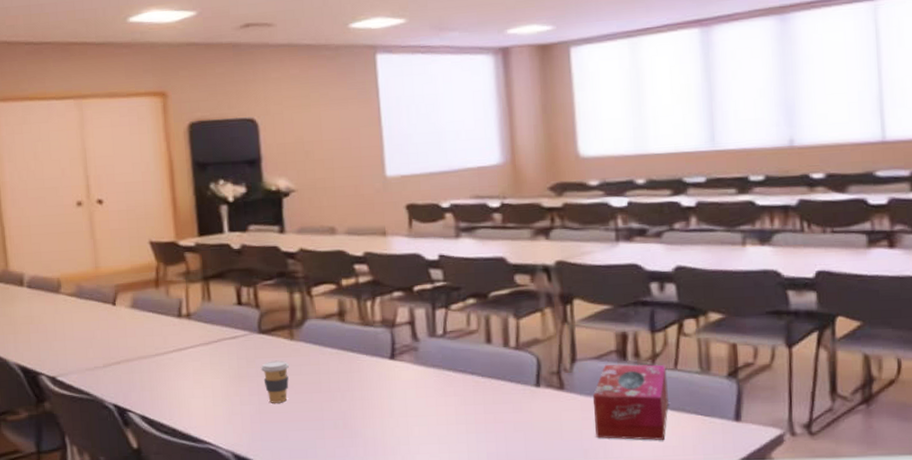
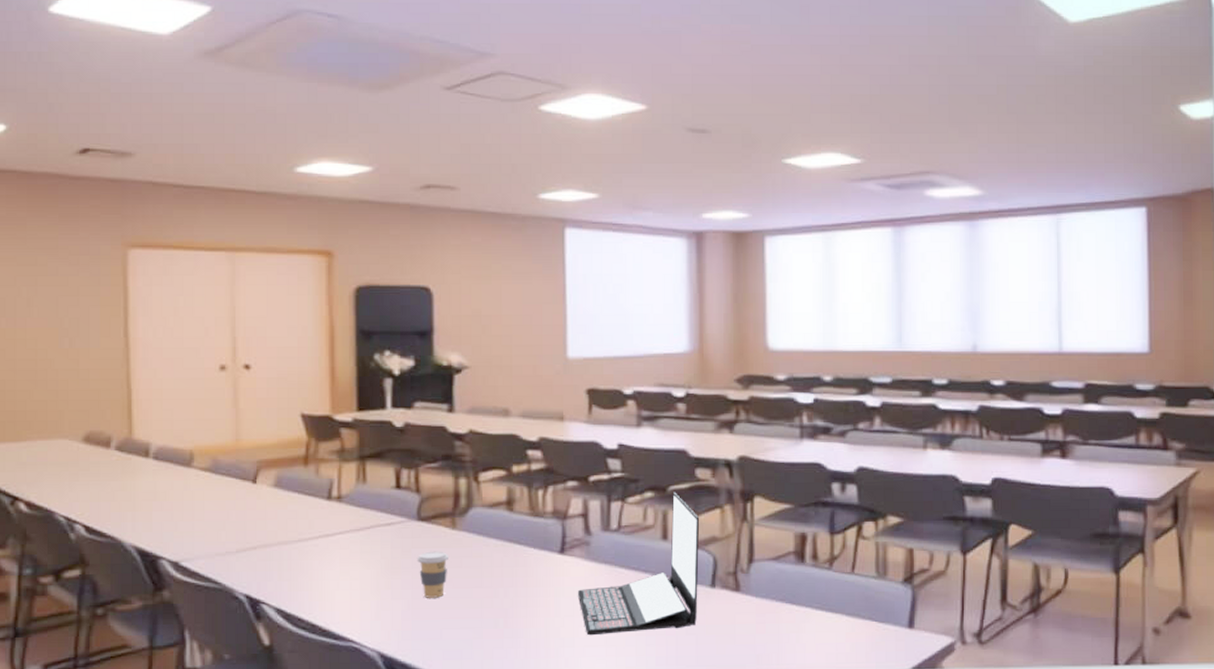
laptop: none [409,298,524,435] -> present [577,492,700,636]
tissue box: present [592,364,669,440] -> none [768,566,844,647]

